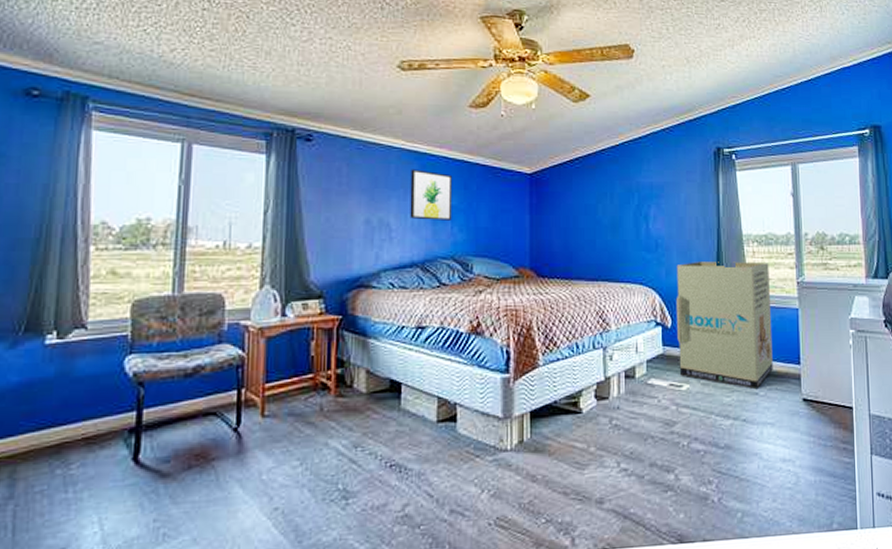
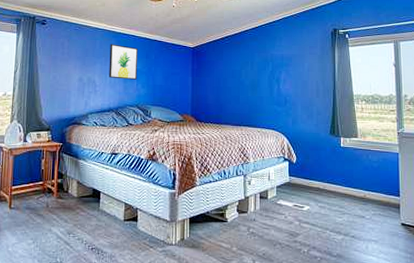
cardboard box: present [675,261,773,390] -> none [299,114,377,214]

